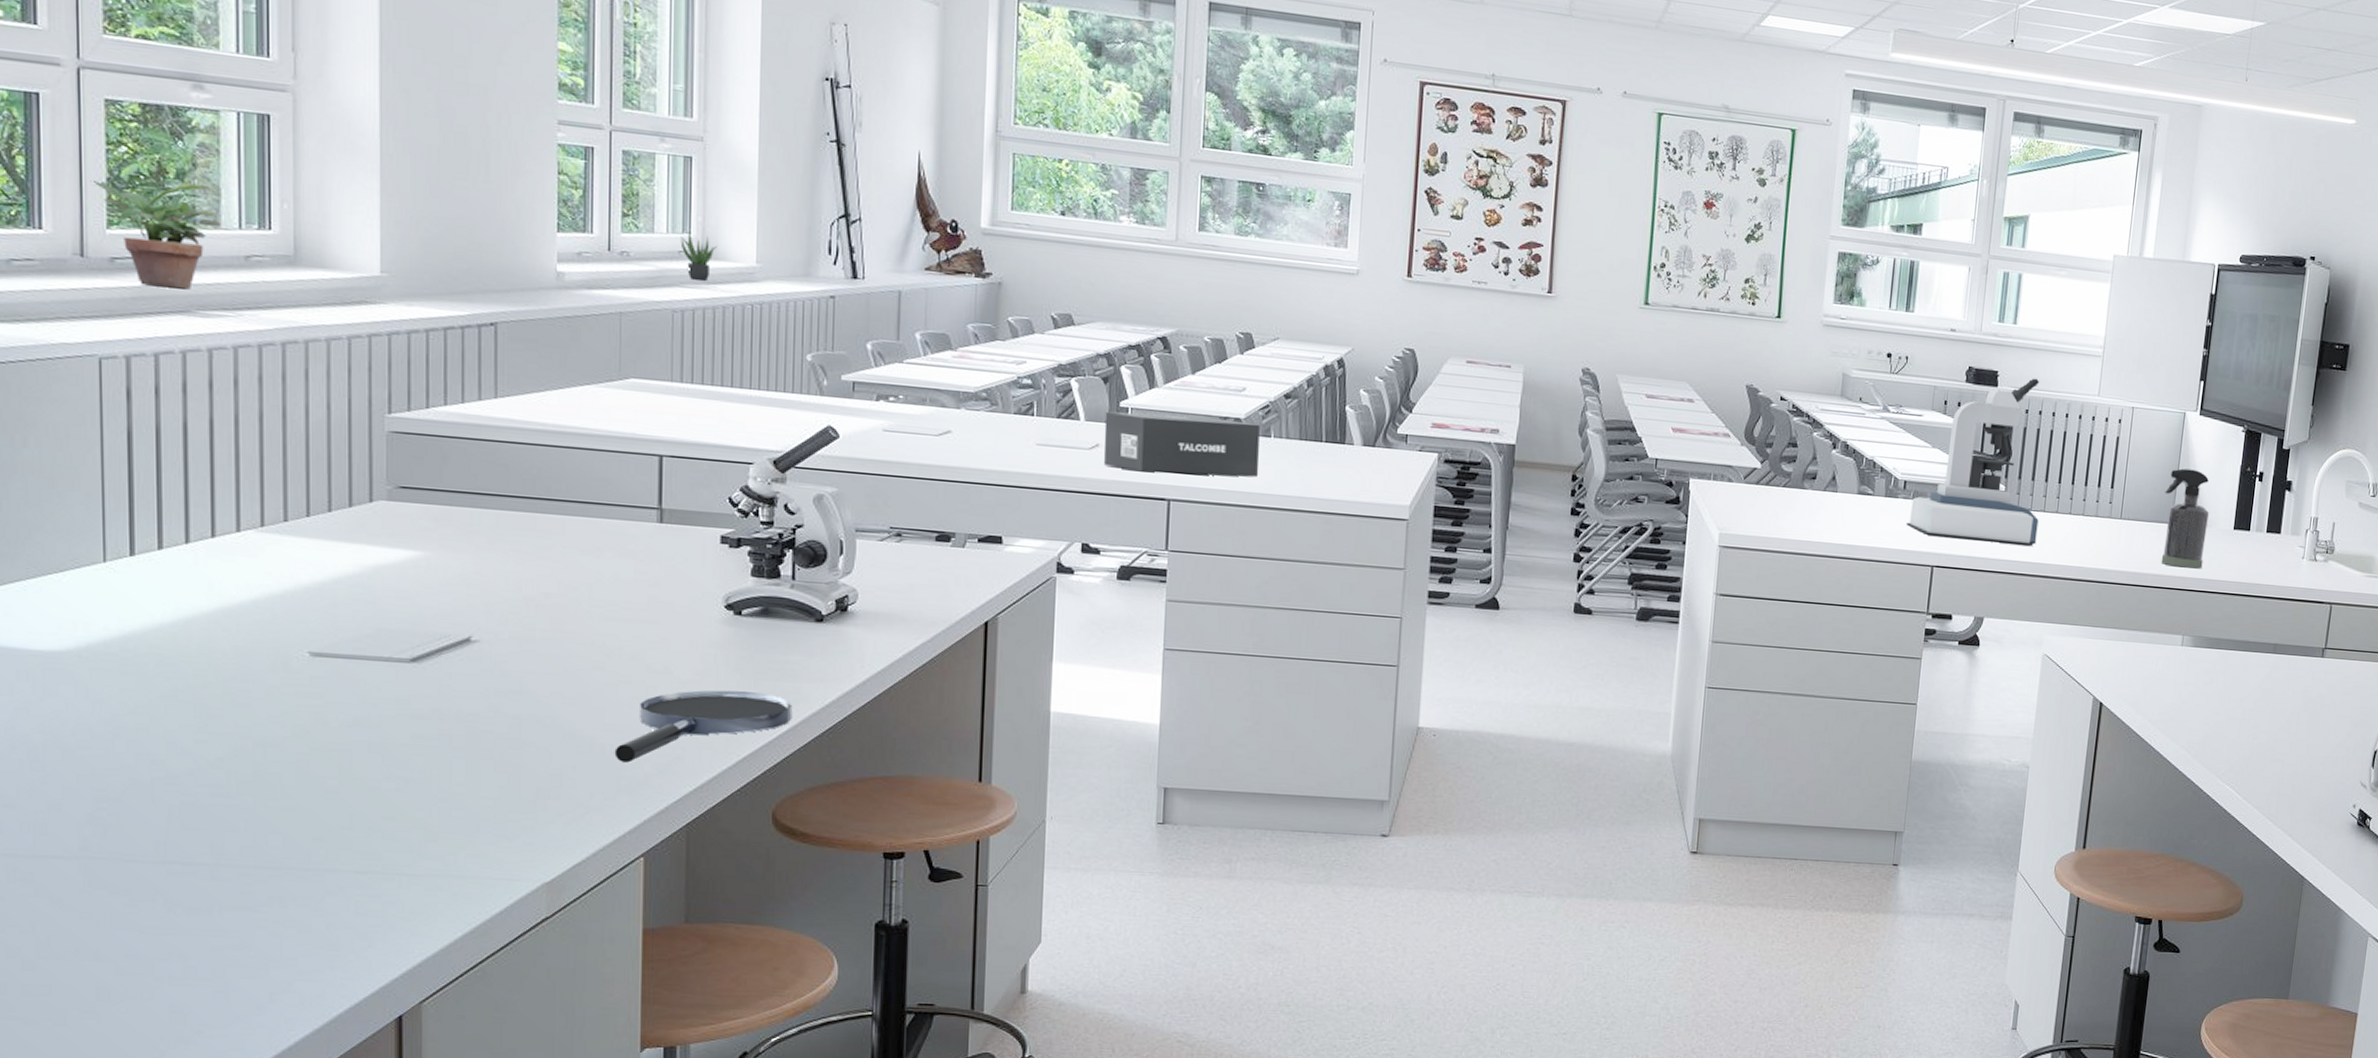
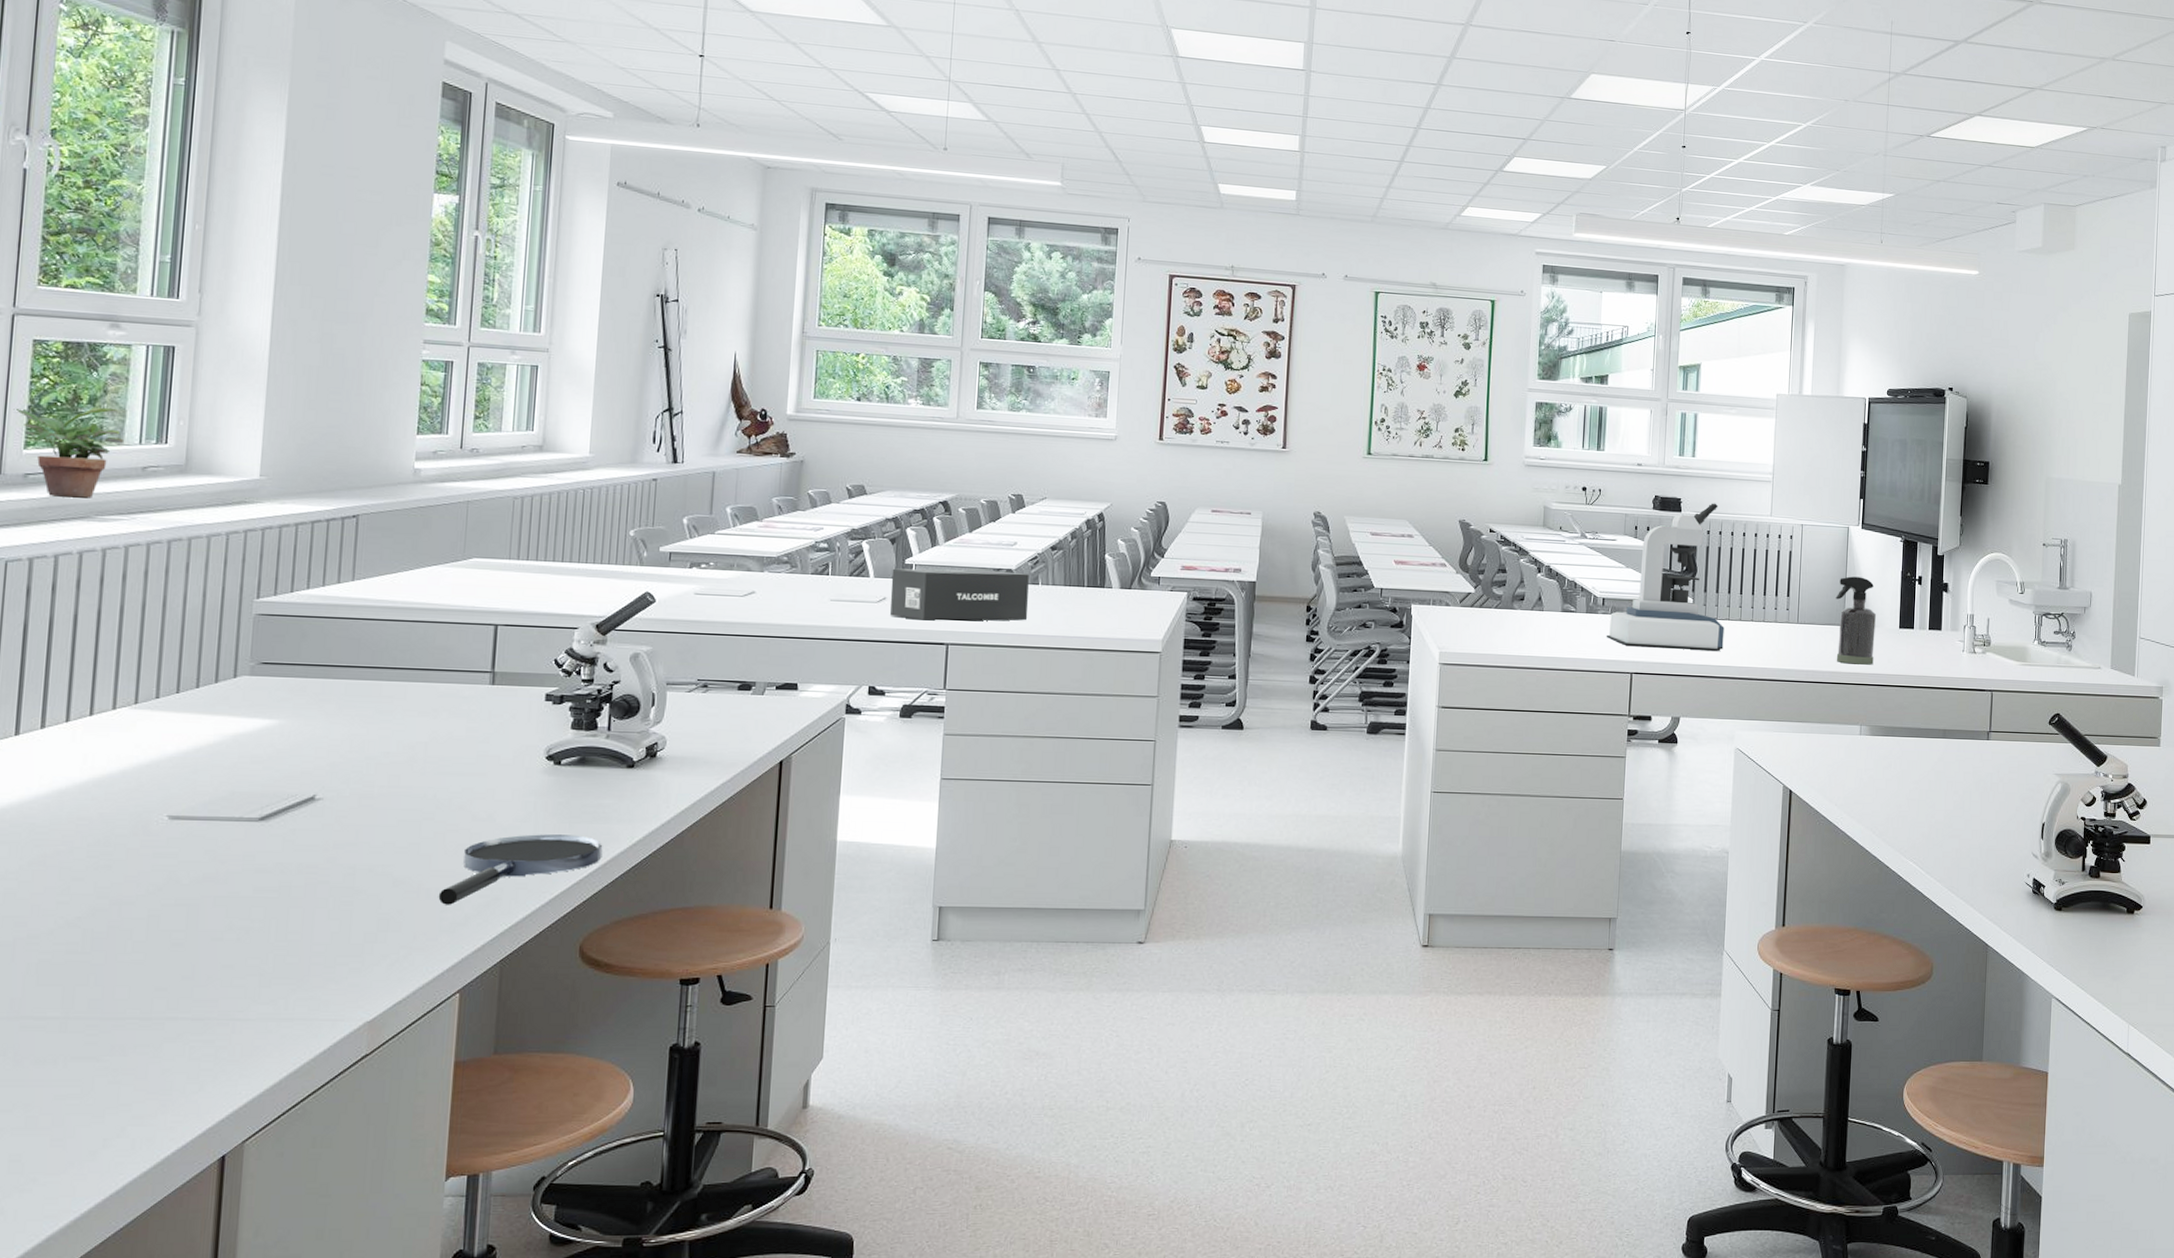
potted plant: present [680,231,717,282] -> none [524,428,555,472]

